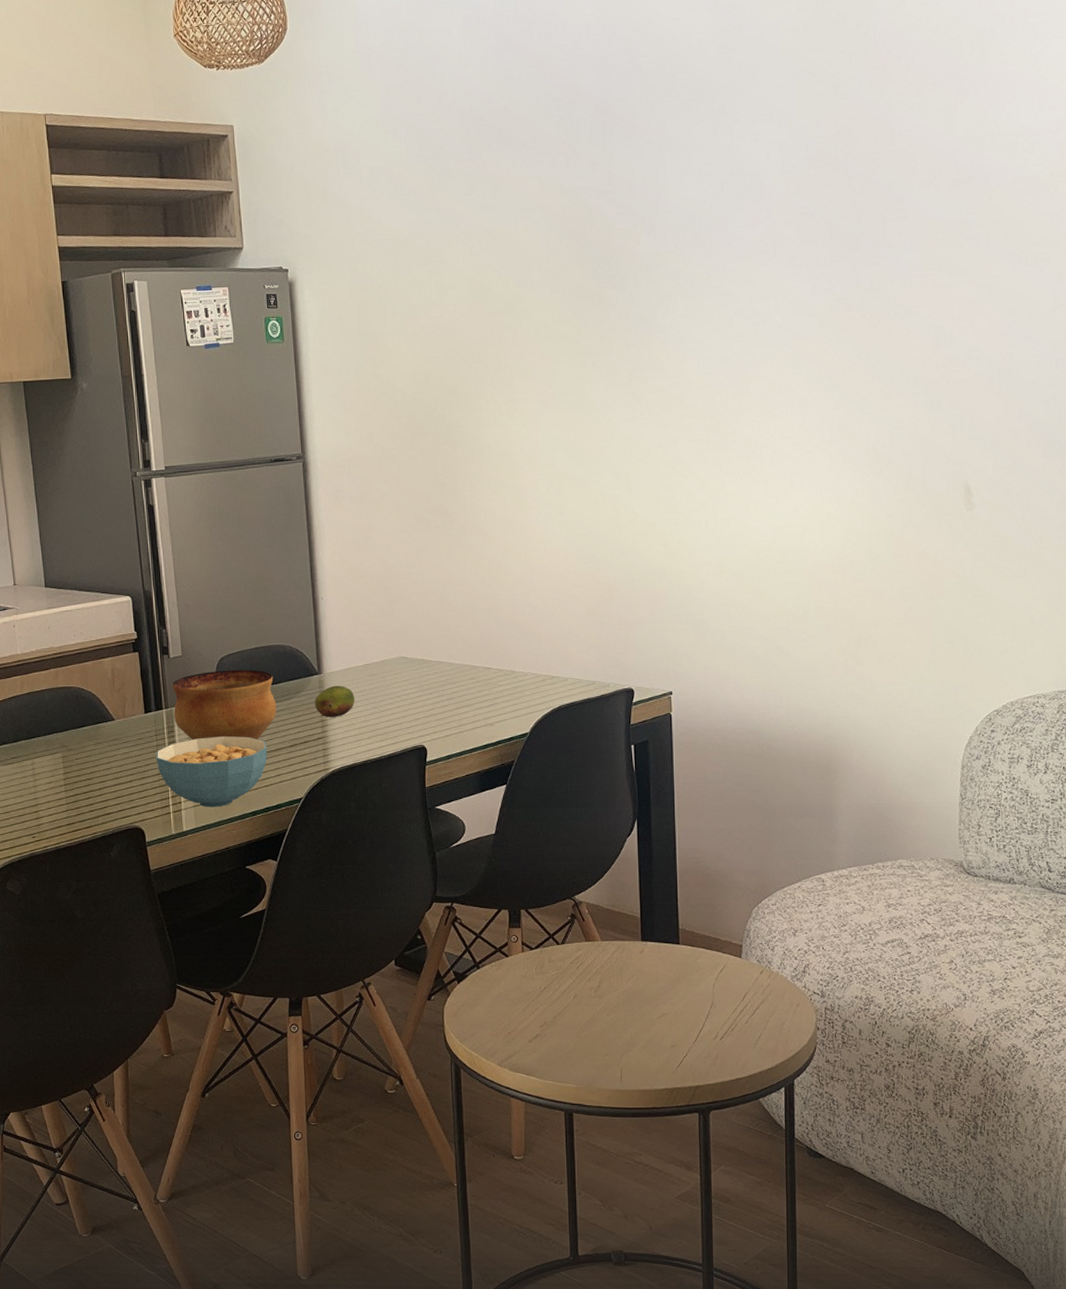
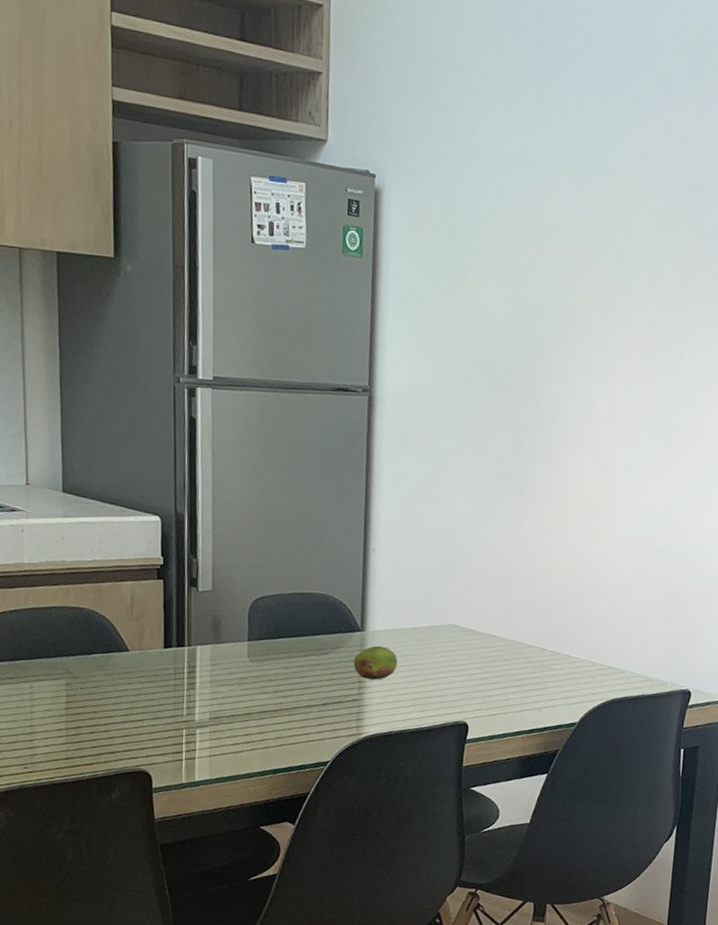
cereal bowl: present [156,735,267,808] -> none [172,683,297,760]
bowl: present [172,669,277,741] -> none [196,612,312,694]

